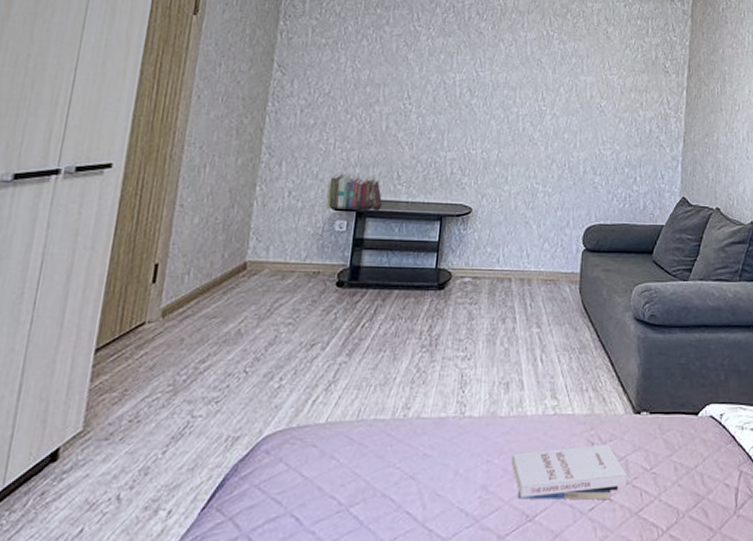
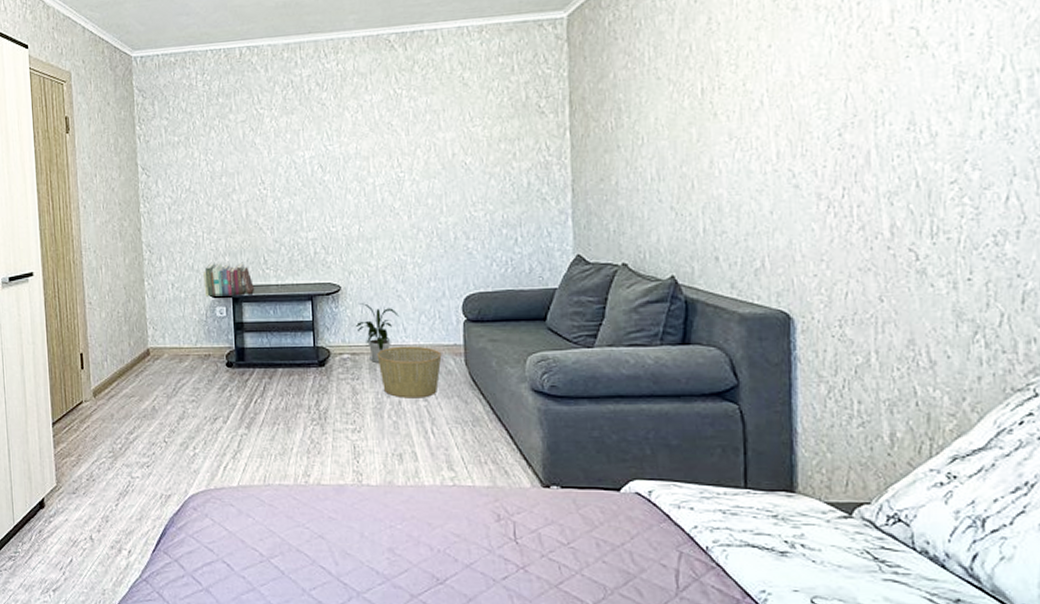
house plant: none [480,227,524,287] -> present [355,303,399,362]
basket: none [497,272,559,325] -> present [377,346,442,398]
books: present [511,443,628,500] -> none [414,516,542,571]

